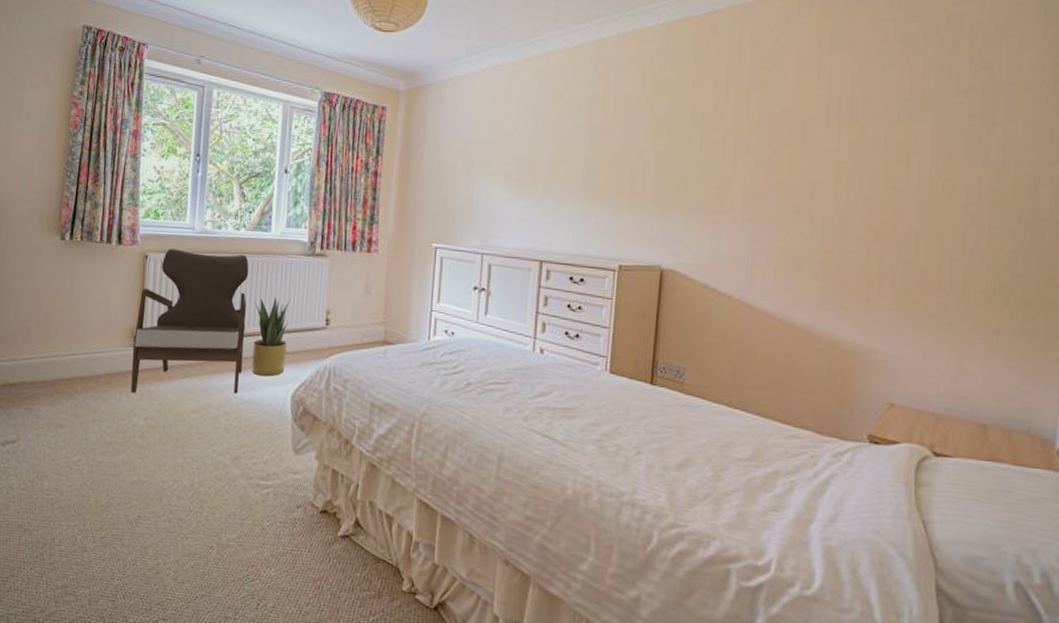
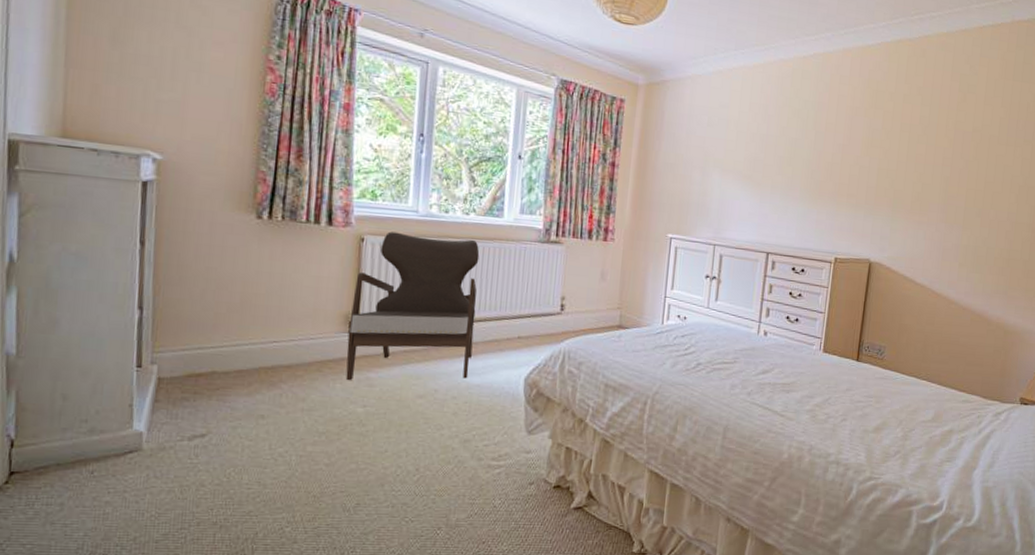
planter: present [251,297,290,377] -> none [482,283,524,361]

